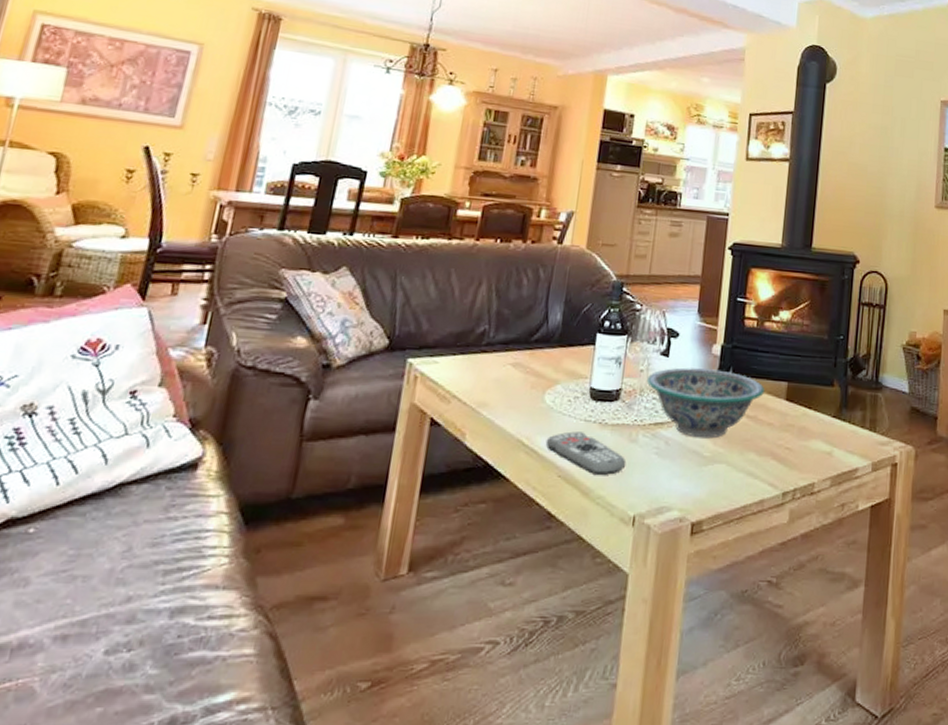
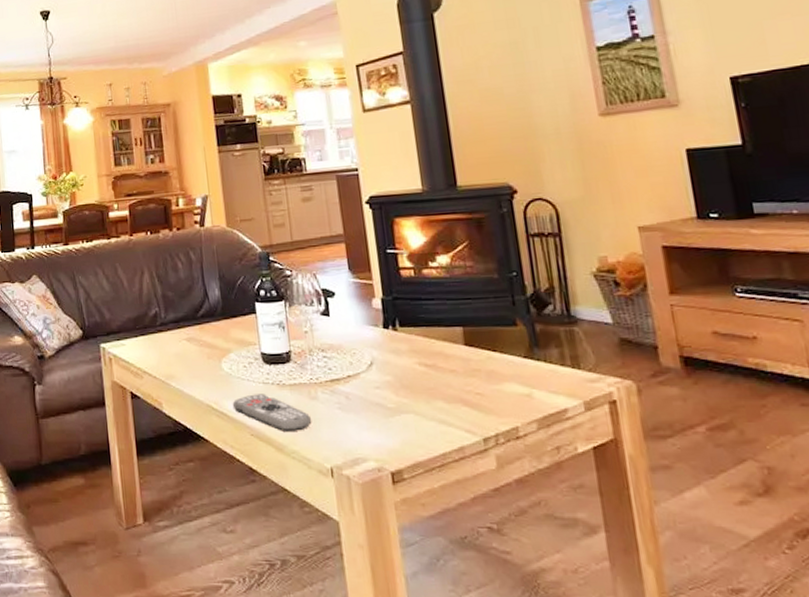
decorative bowl: present [646,367,764,439] -> none [312,323,438,391]

